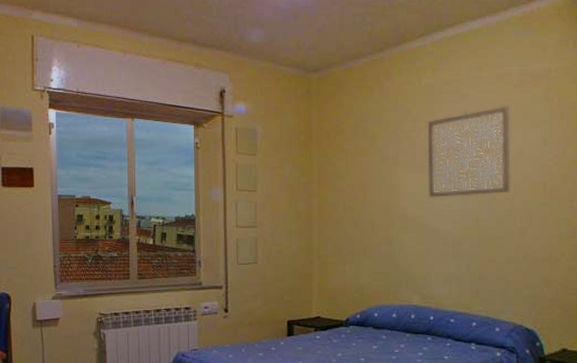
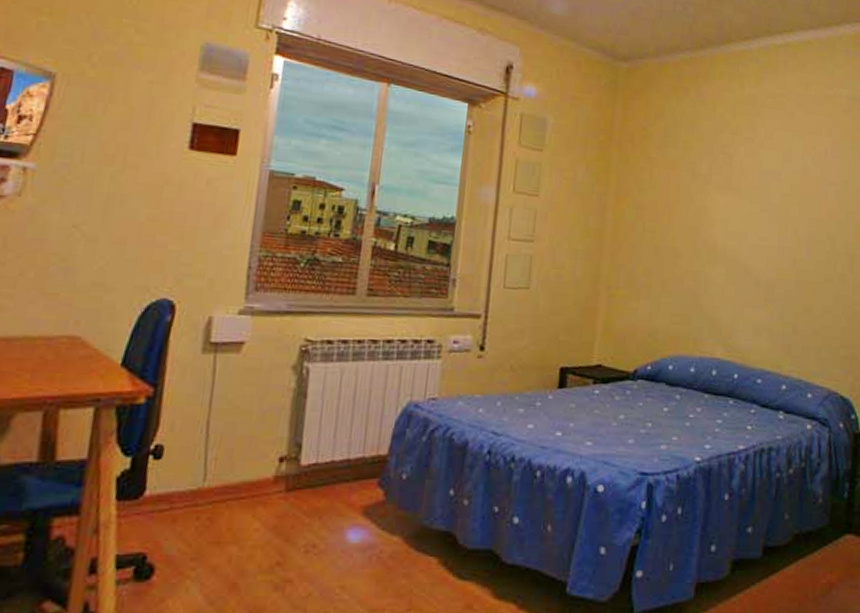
wall art: present [427,106,511,198] -> none [742,130,836,233]

